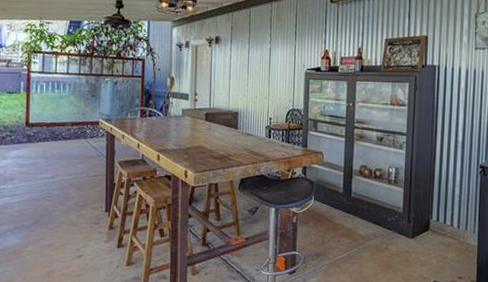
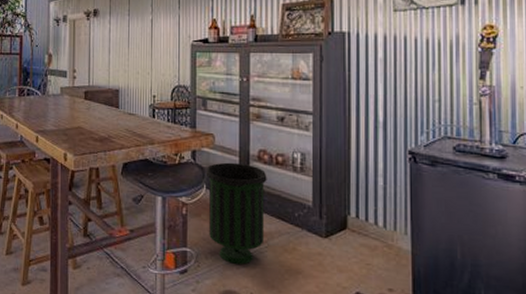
trash can: none [314,177,367,263] -> present [205,162,267,265]

